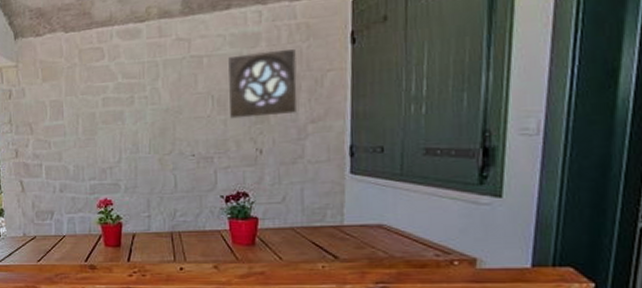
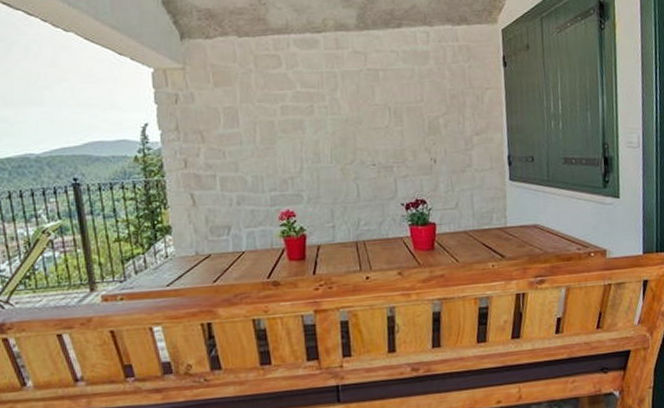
wall ornament: present [228,49,297,119] -> none [402,68,463,130]

